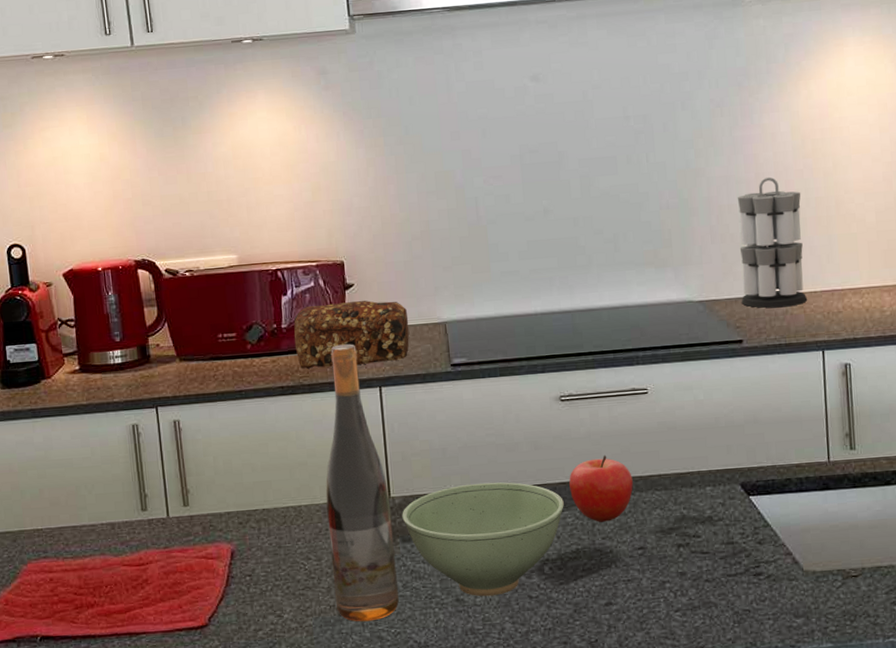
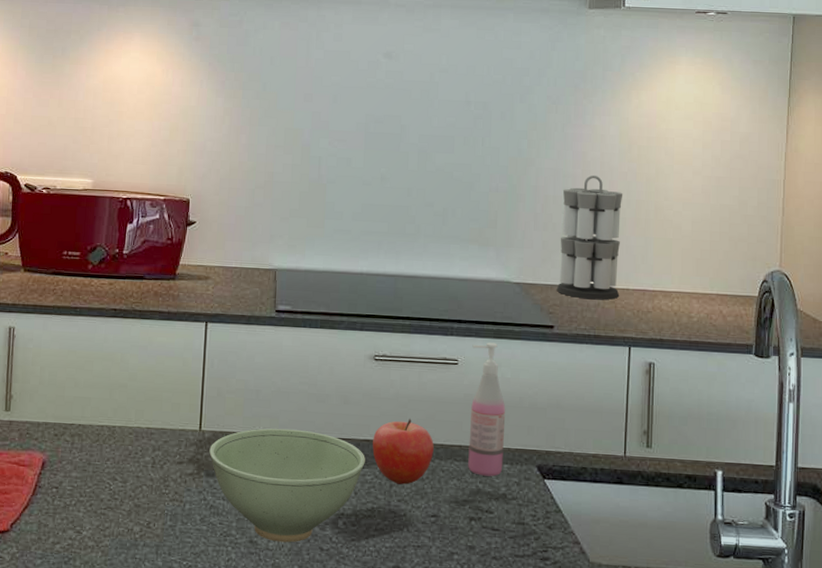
bread loaf: present [293,300,409,369] -> none [132,236,241,299]
wine bottle: present [325,344,399,622] -> none [133,277,200,551]
soap dispenser: none [660,366,706,502] -> present [468,342,506,477]

